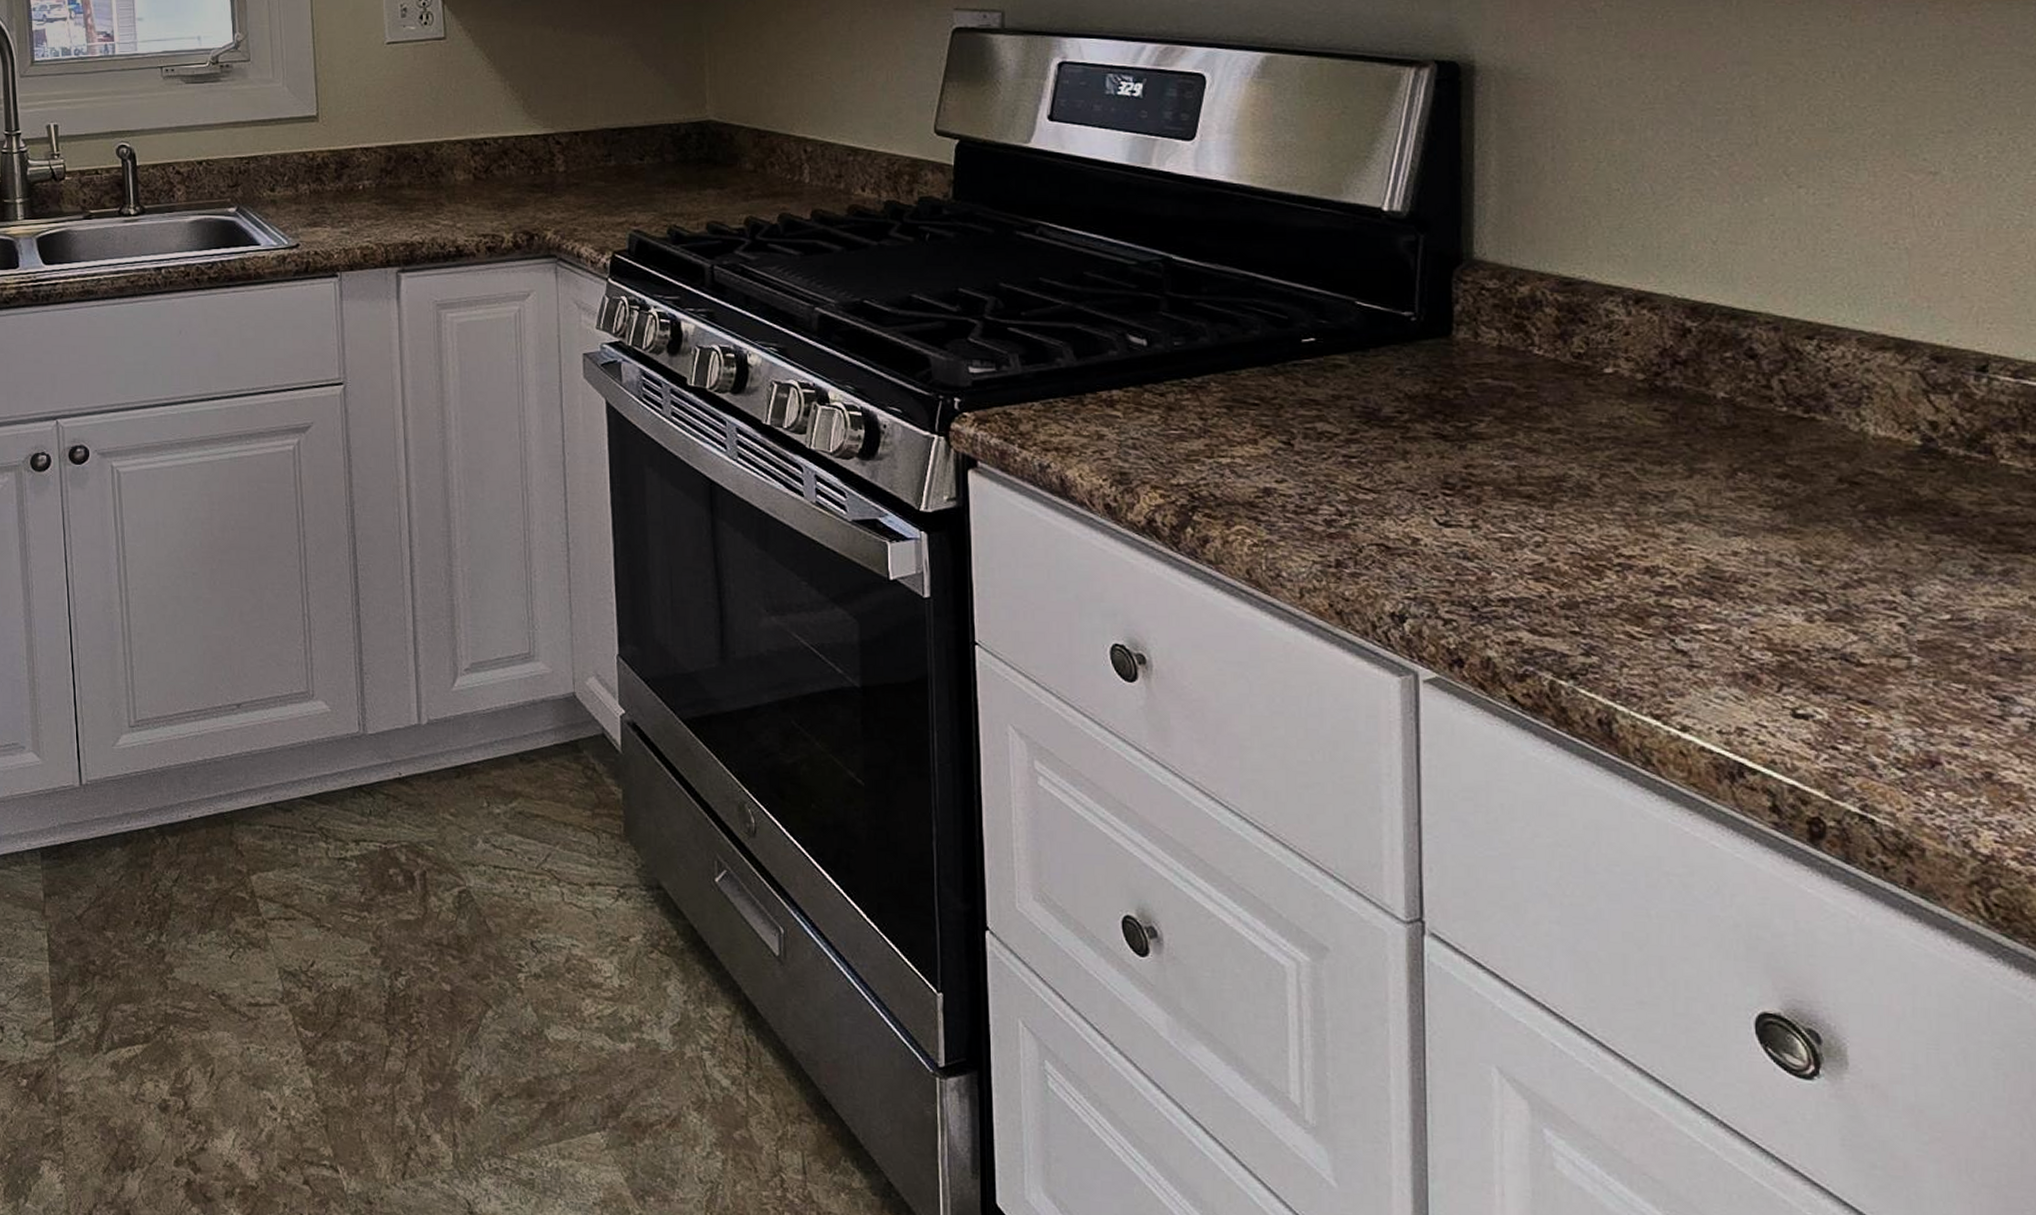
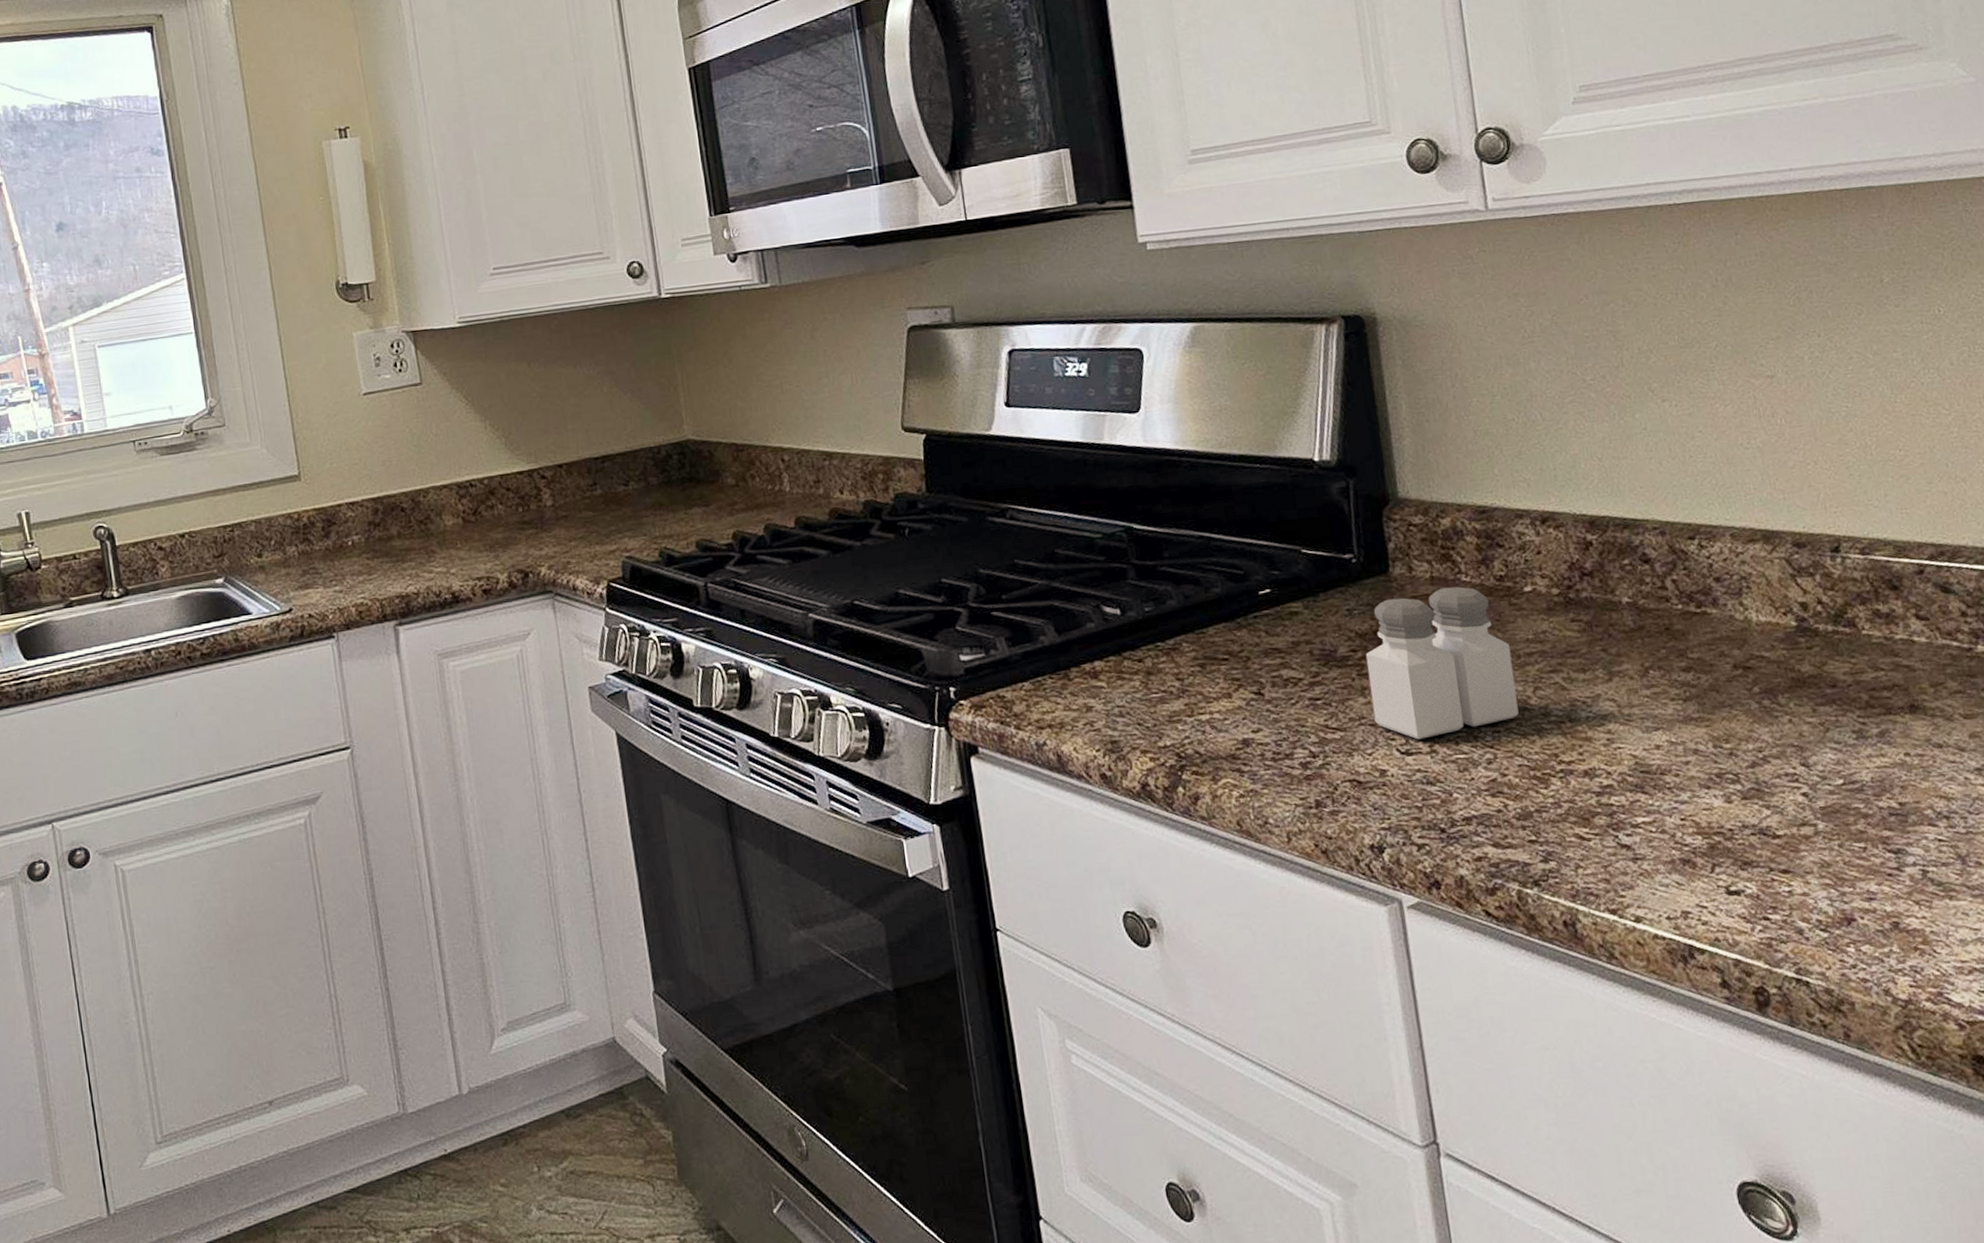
salt and pepper shaker: none [1412,359,1580,512] -> present [1365,586,1519,740]

